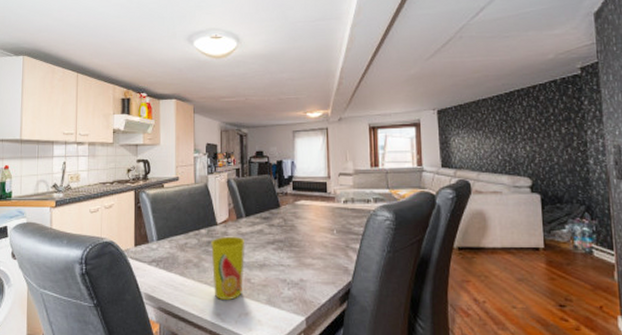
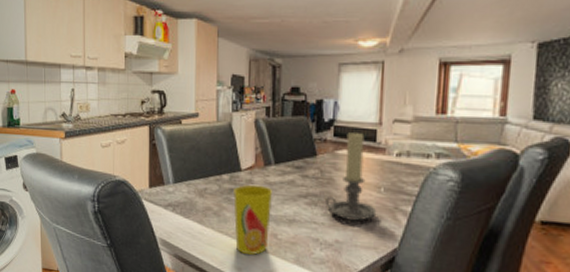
candle holder: none [290,185,332,261] -> present [325,131,377,222]

